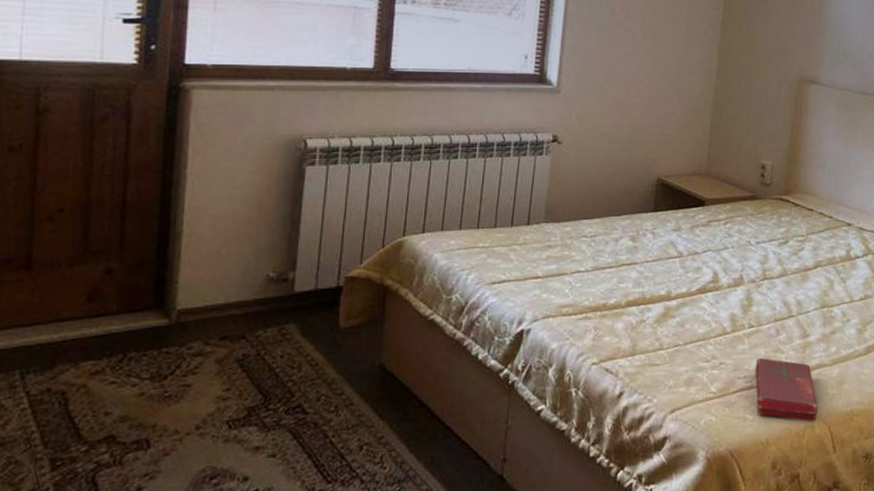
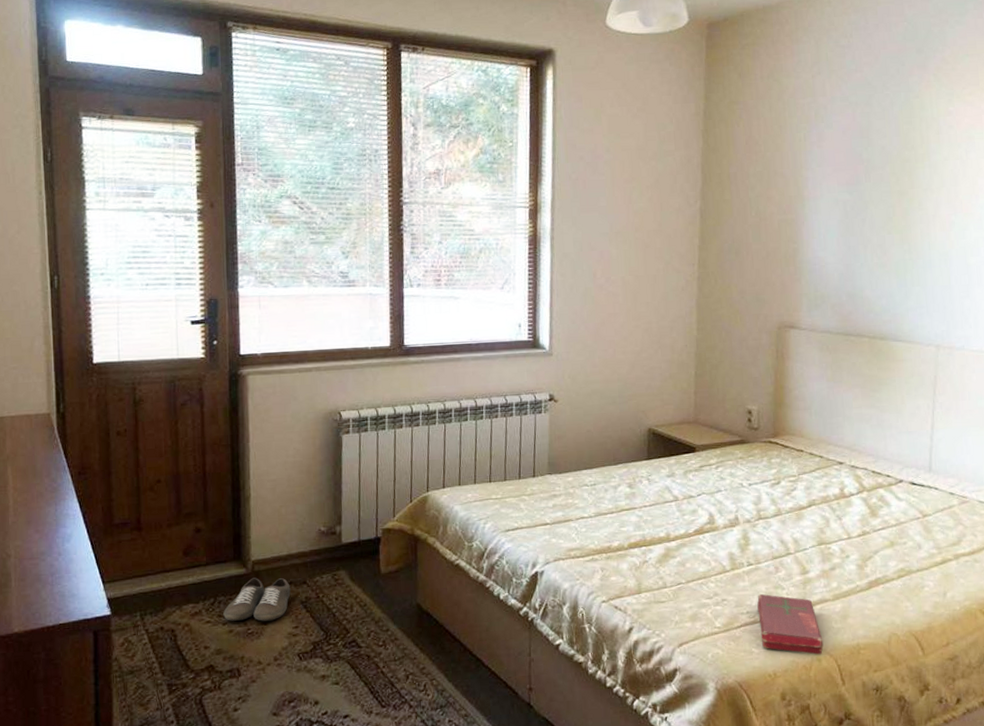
shoe: none [134,330,225,383] -> present [223,578,291,621]

